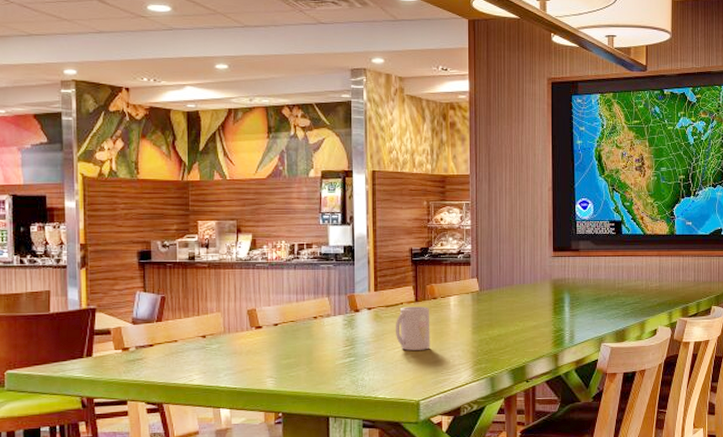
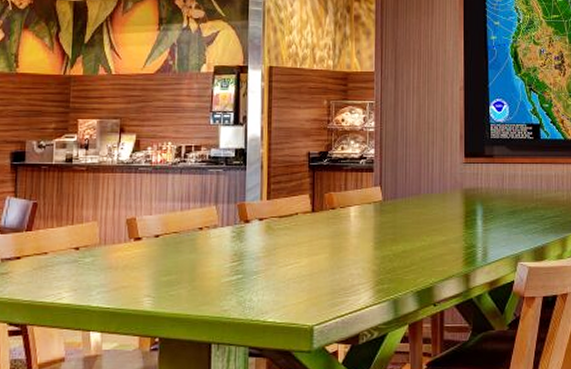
mug: present [395,306,430,351] -> none [288,218,328,268]

